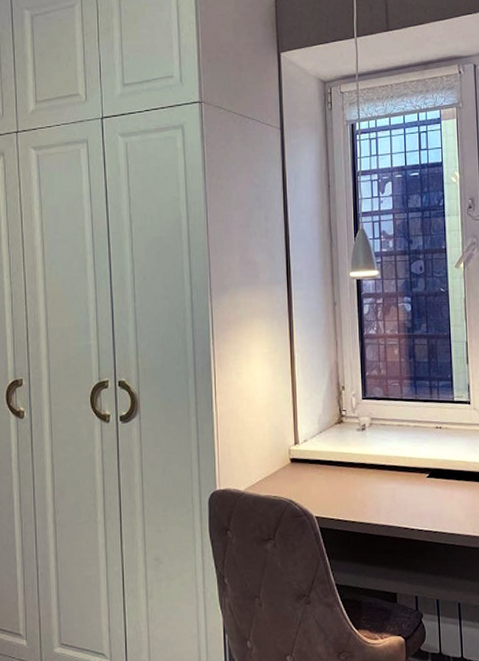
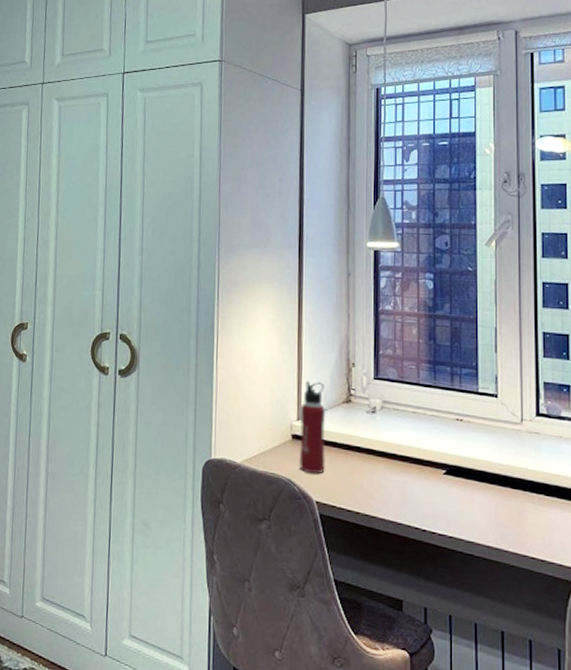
water bottle: none [296,406,322,492] -> present [300,380,326,474]

